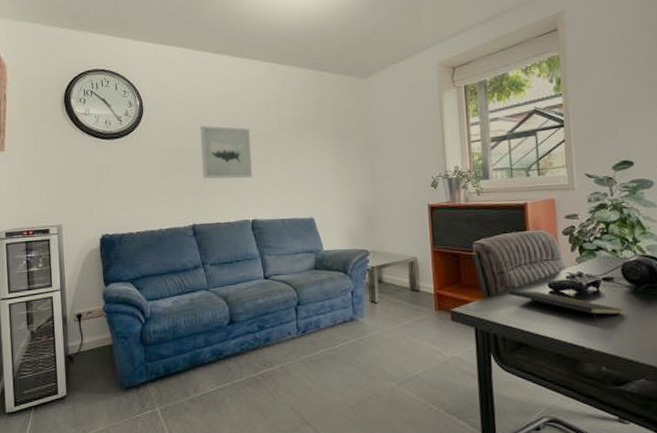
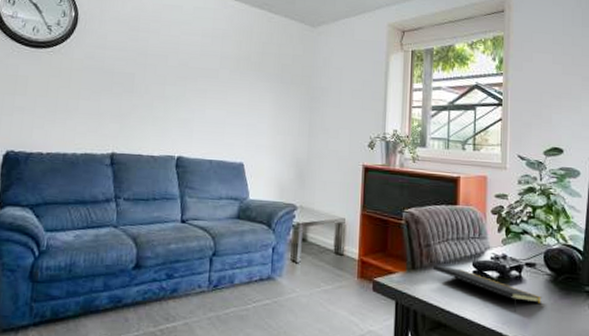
wall art: present [200,125,252,179] -> none [131,49,190,112]

